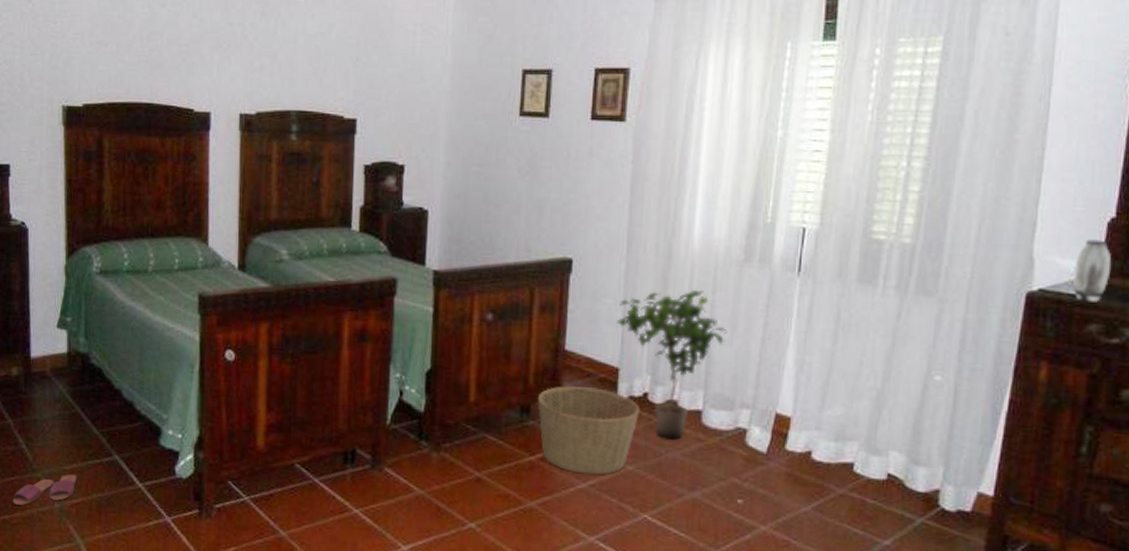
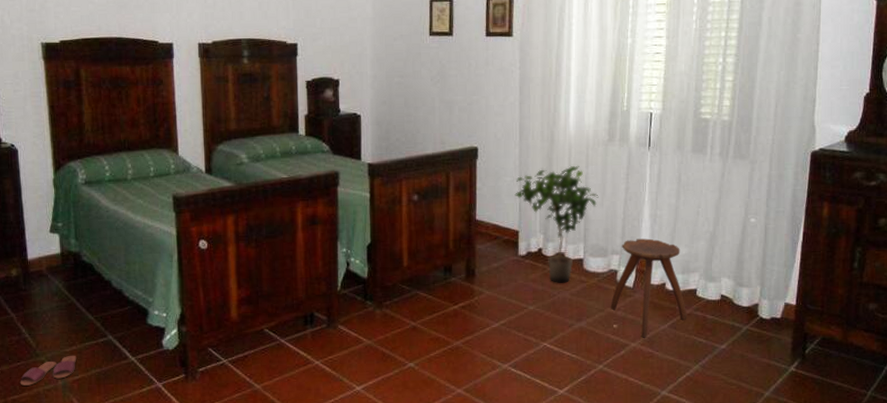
basket: present [537,386,640,475] -> none [456,247,537,316]
stool: none [734,390,838,521] -> present [610,238,686,338]
vase: present [1072,239,1112,303] -> none [842,109,868,156]

